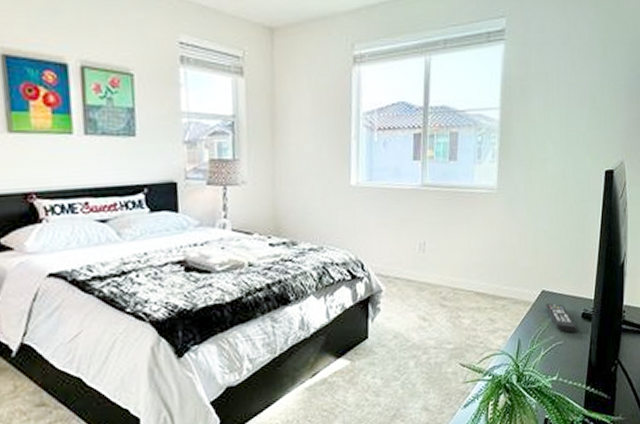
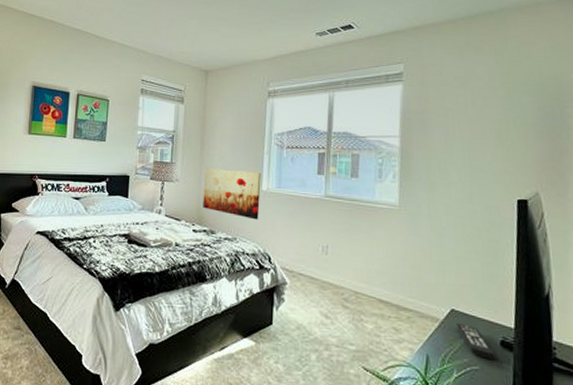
wall art: none [278,162,349,223] -> present [203,167,261,220]

